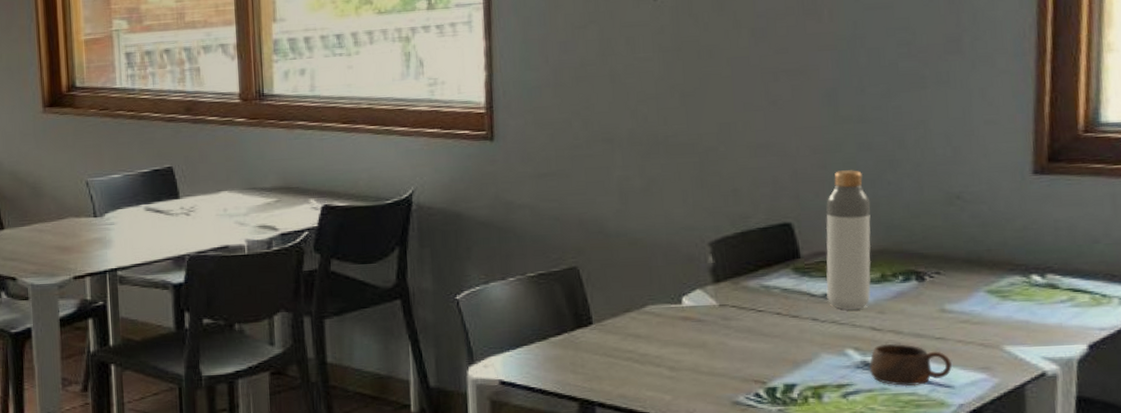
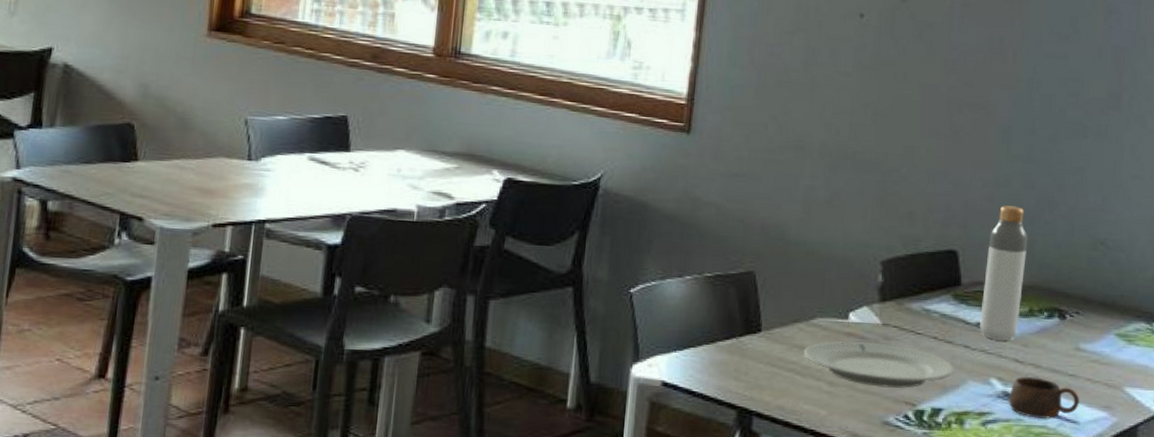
plate: none [639,324,805,368] -> present [804,341,955,388]

